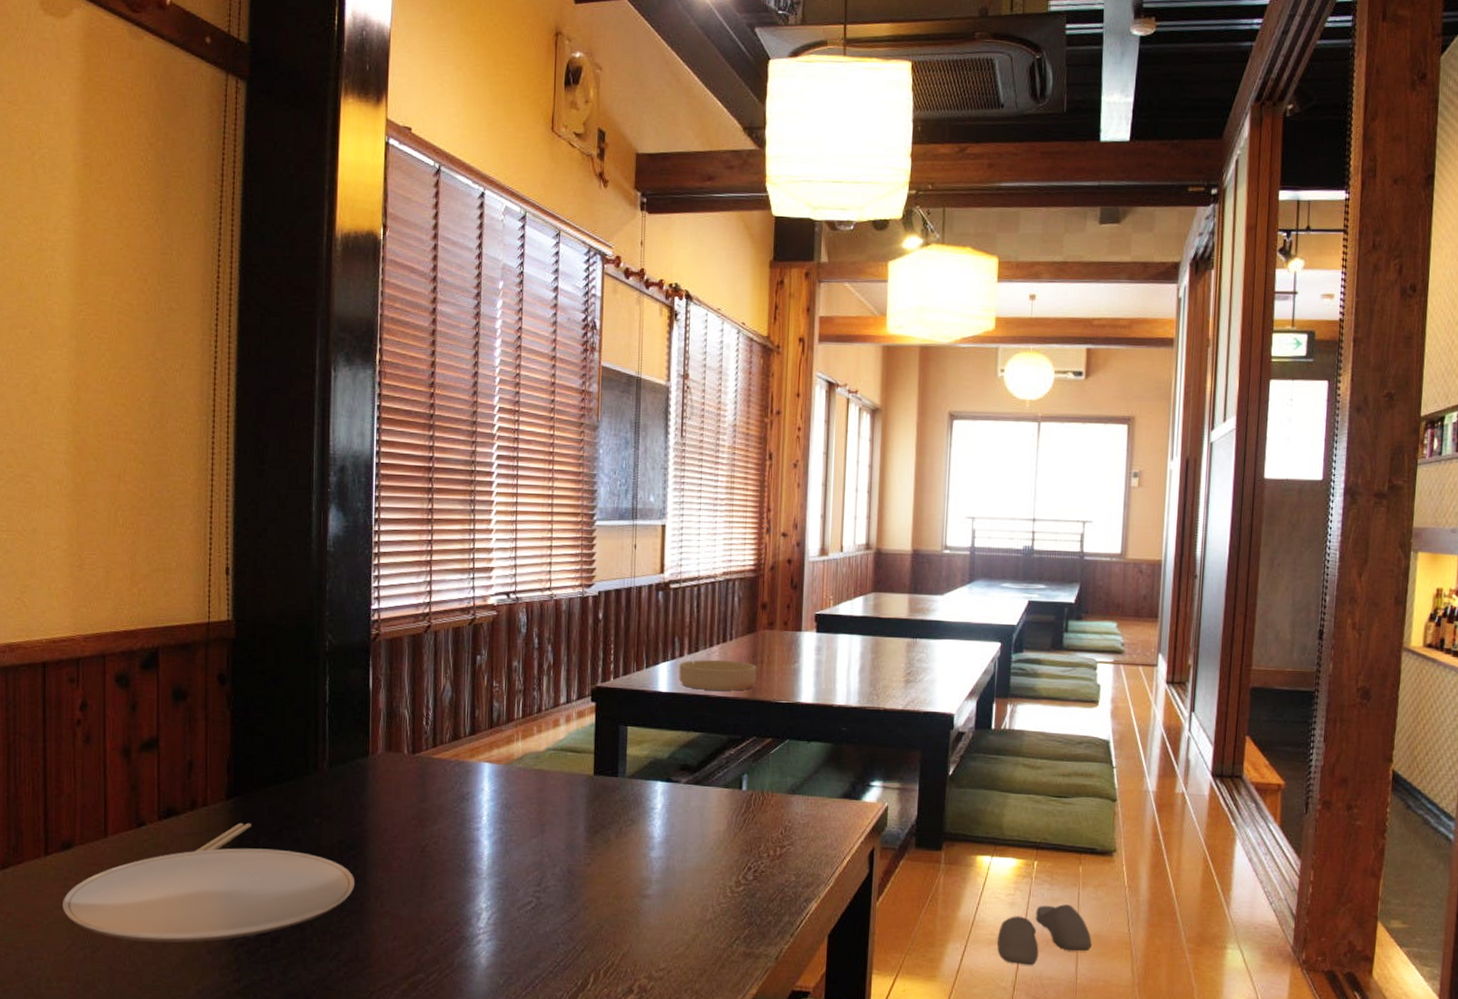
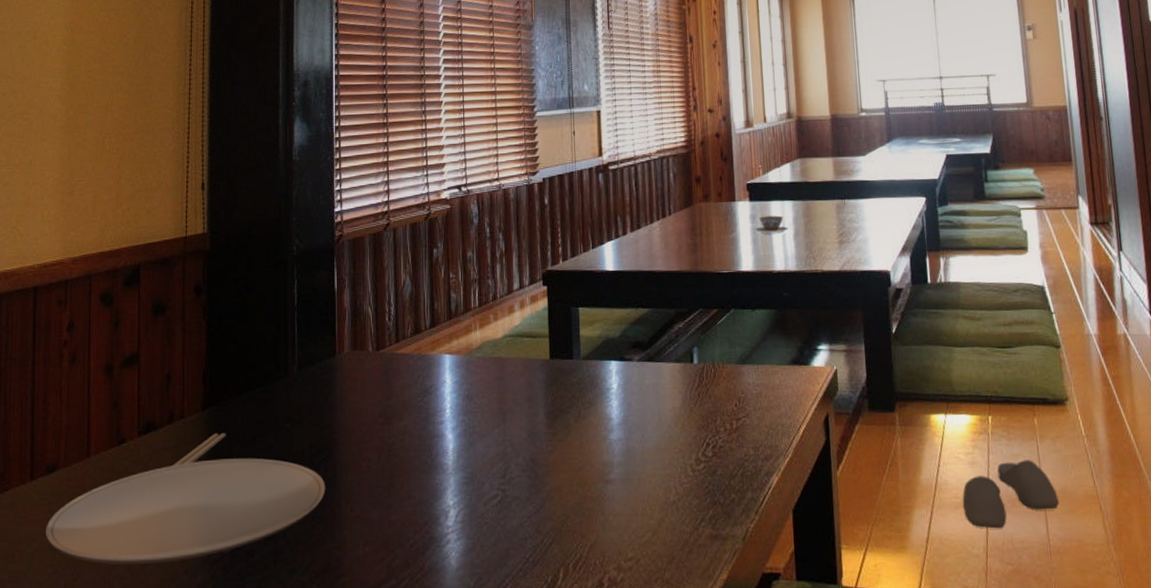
ashtray: present [679,659,757,691] -> none [623,235,698,266]
teacup: none [819,649,854,669] -> present [755,215,788,235]

